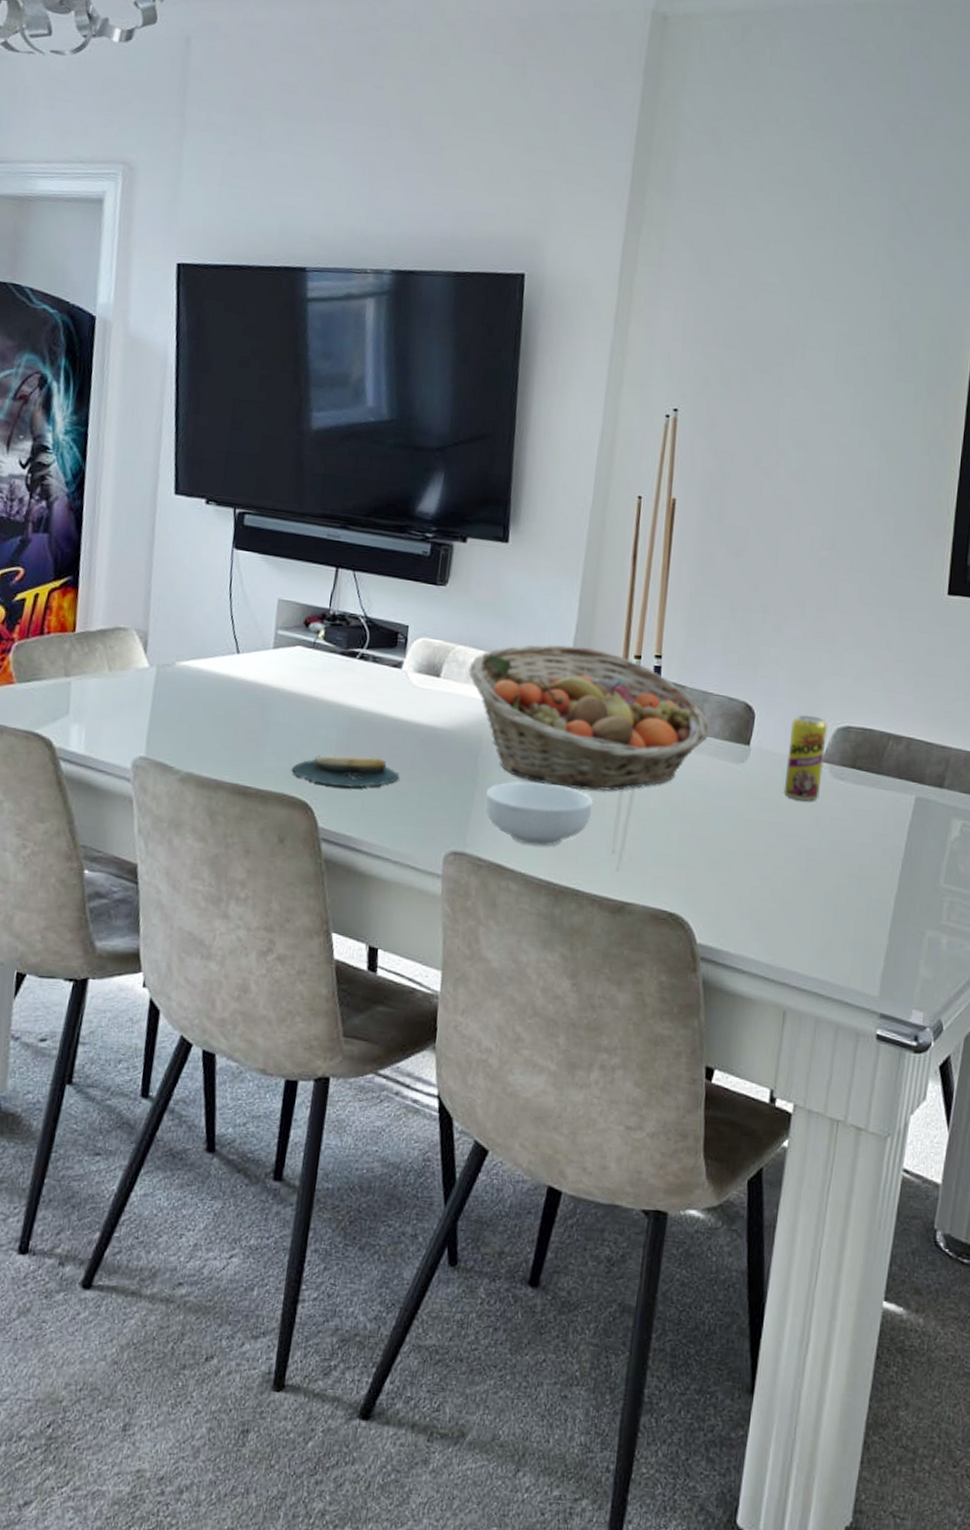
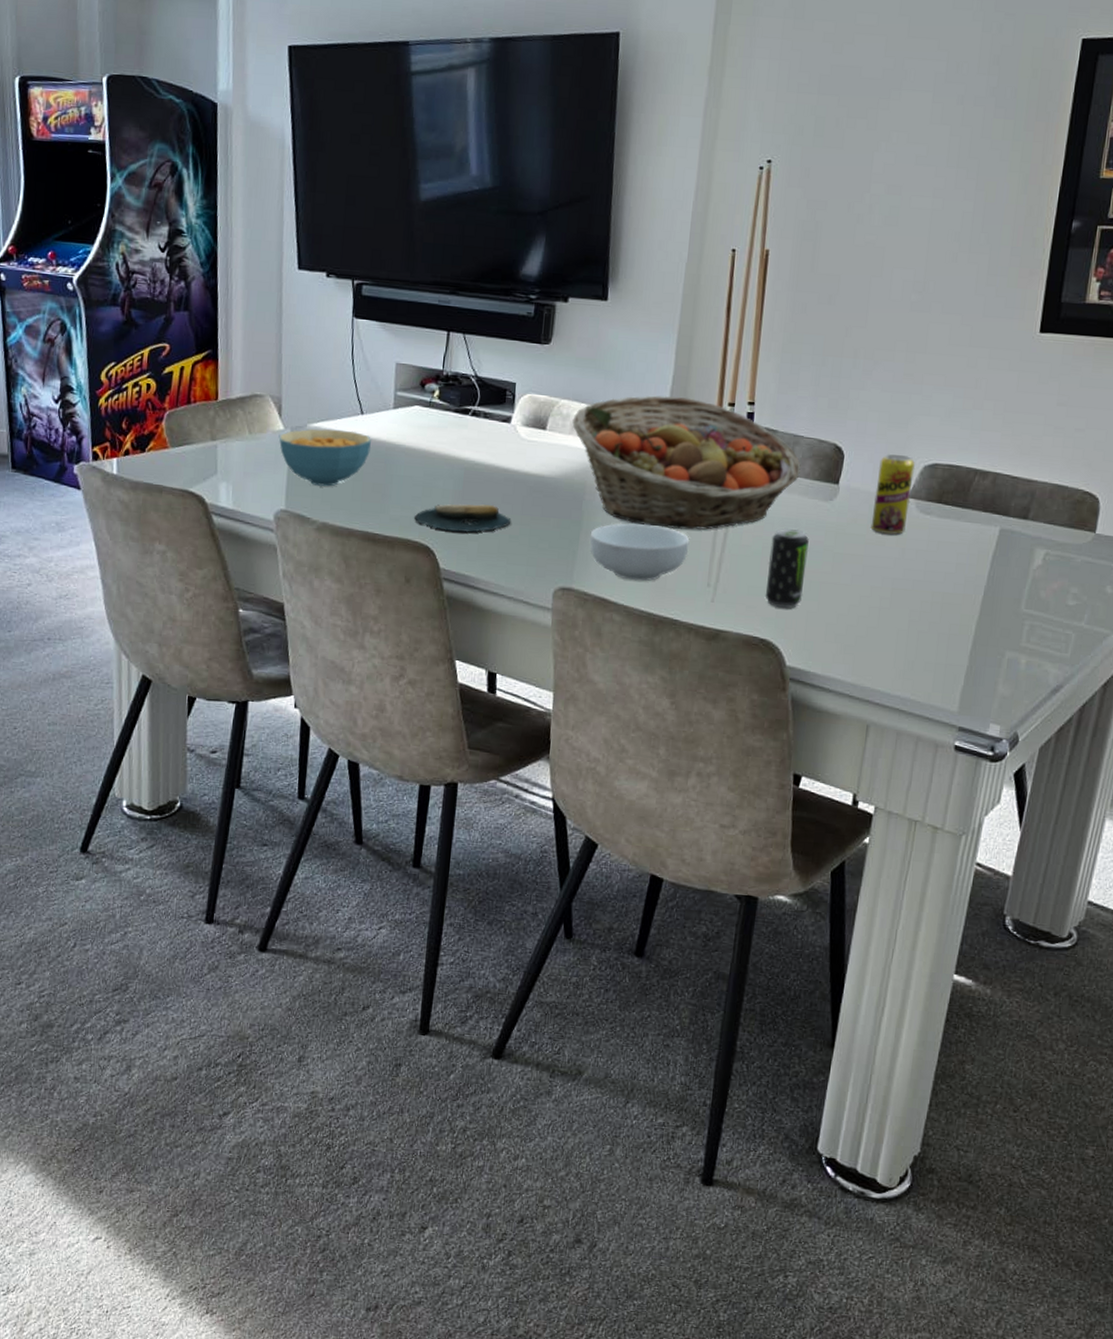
cereal bowl: none [142,667,247,732] -> present [278,429,371,487]
beverage can: none [673,791,719,880] -> present [765,528,809,609]

